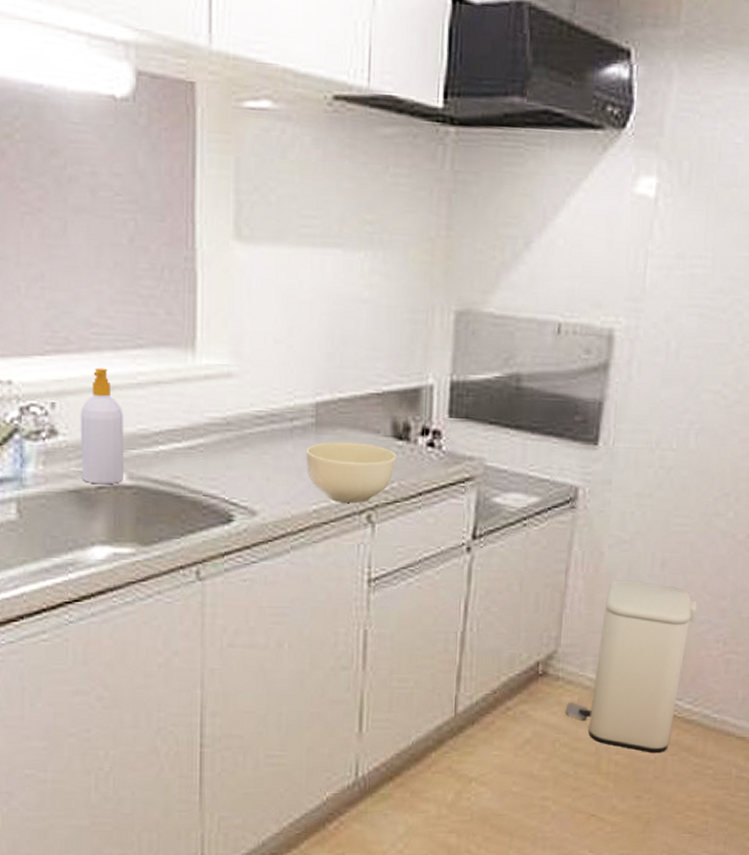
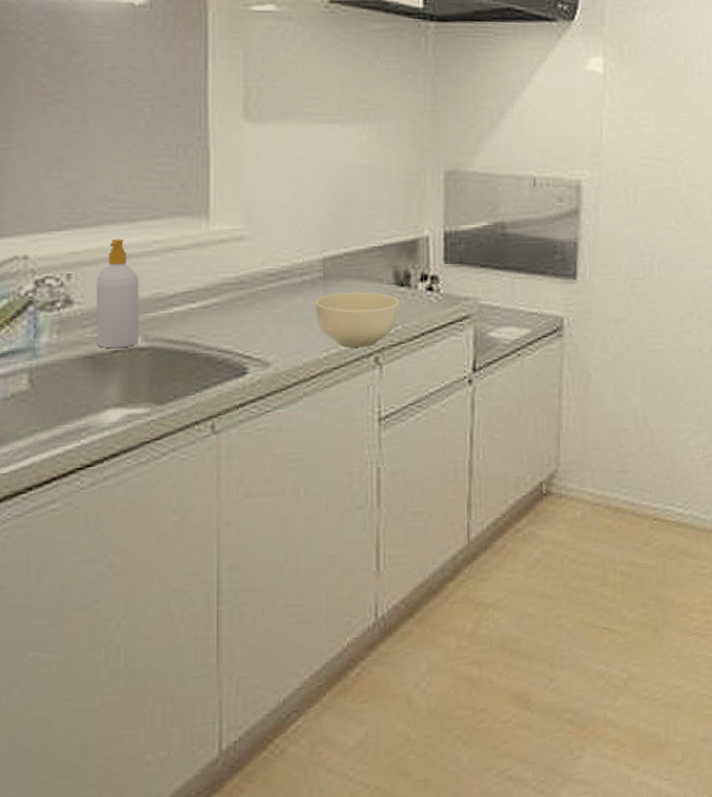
pedal bin: present [565,580,697,752] -> none [570,397,677,559]

